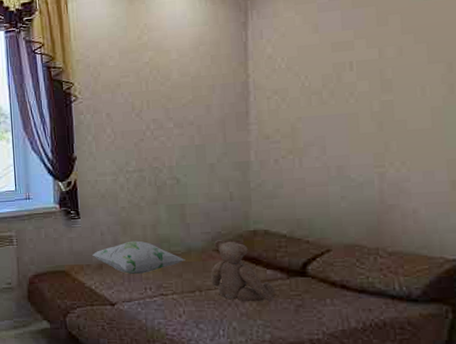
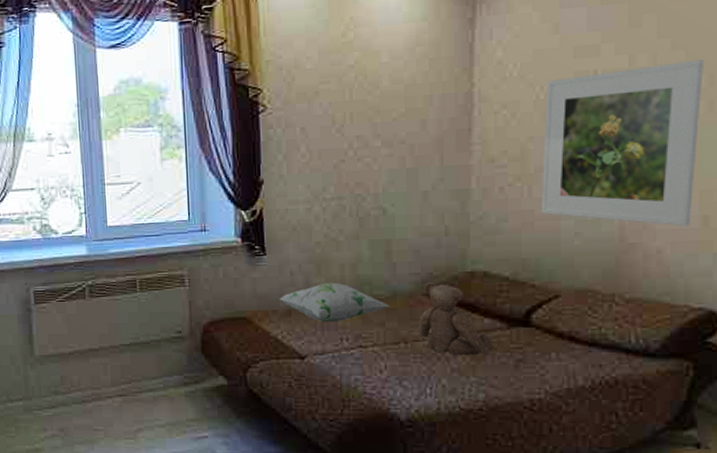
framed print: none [310,51,443,190] -> present [541,60,703,227]

